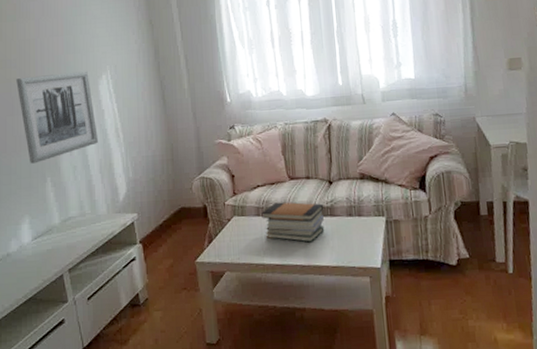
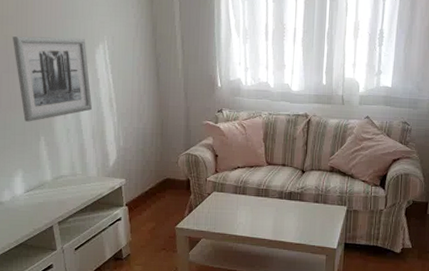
book stack: present [261,202,325,243] -> none [238,184,295,221]

